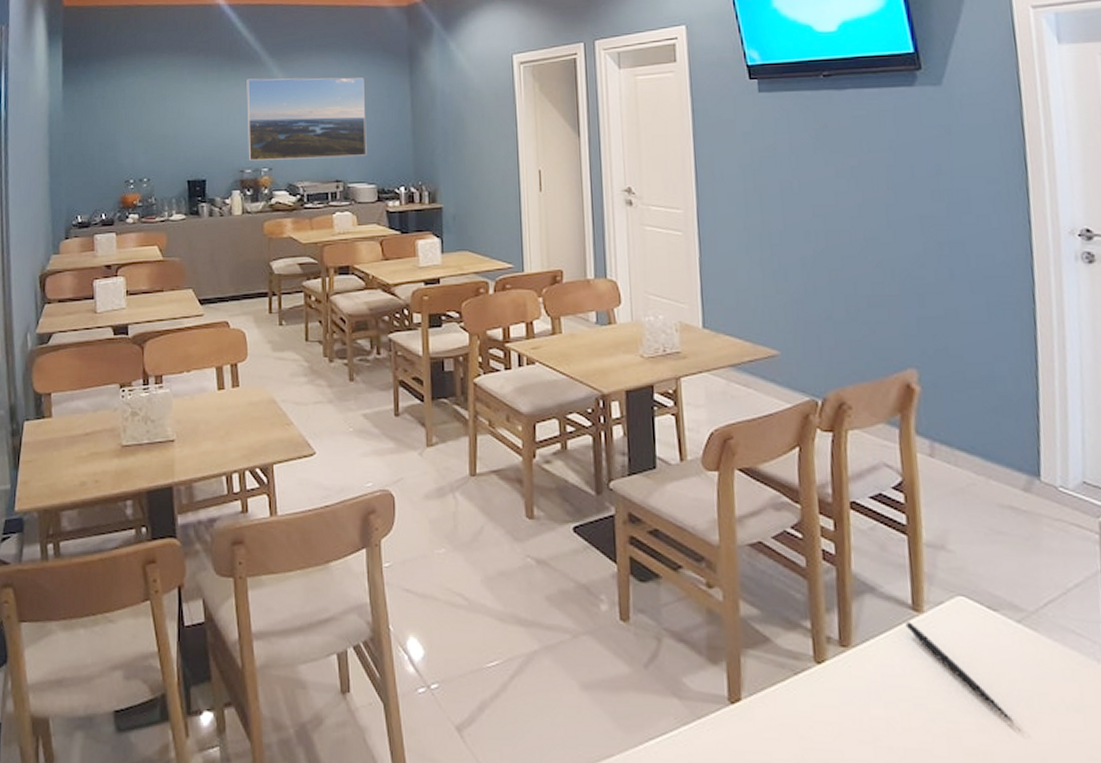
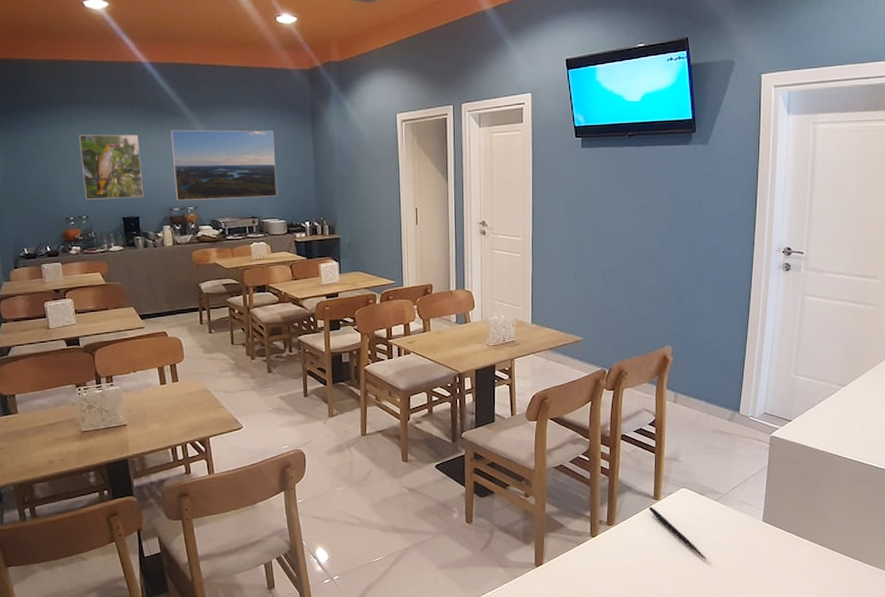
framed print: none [147,85,213,160] -> present [79,134,144,200]

